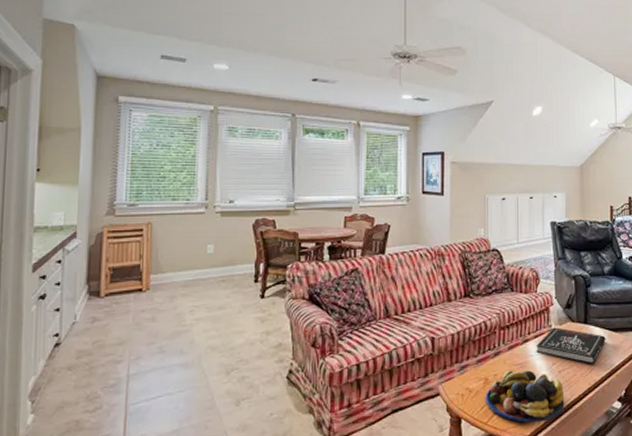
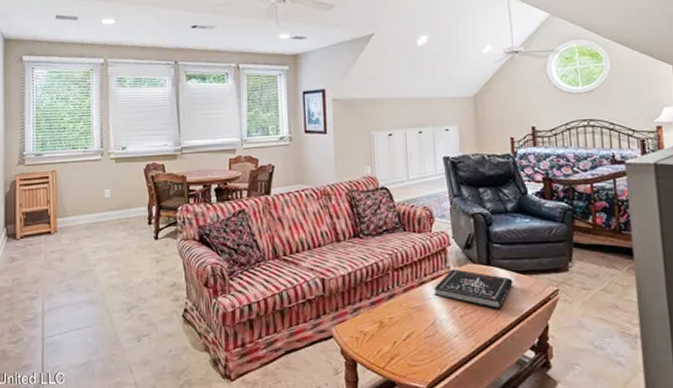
fruit bowl: present [486,370,565,423] -> none [381,313,470,369]

